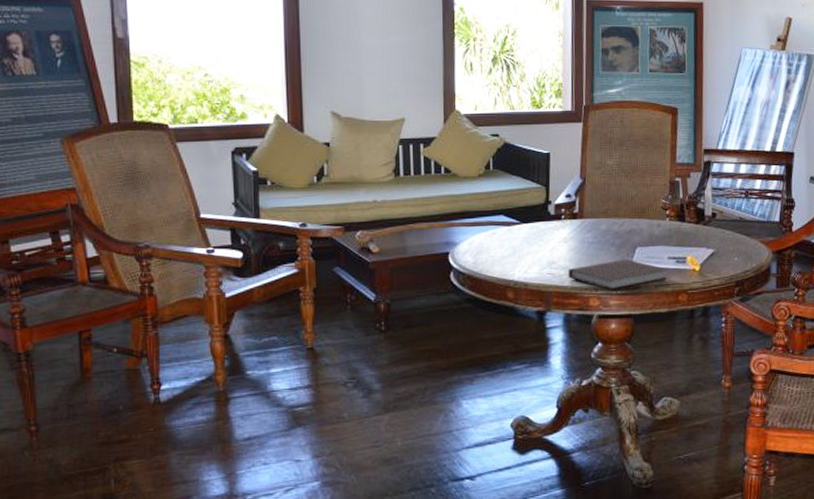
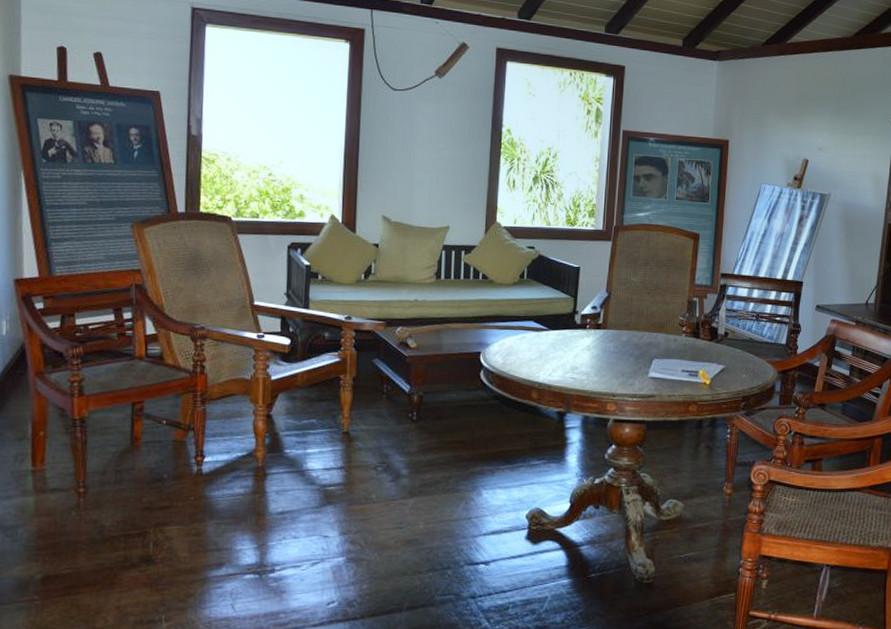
notebook: present [567,259,668,290] -> none [588,369,681,397]

